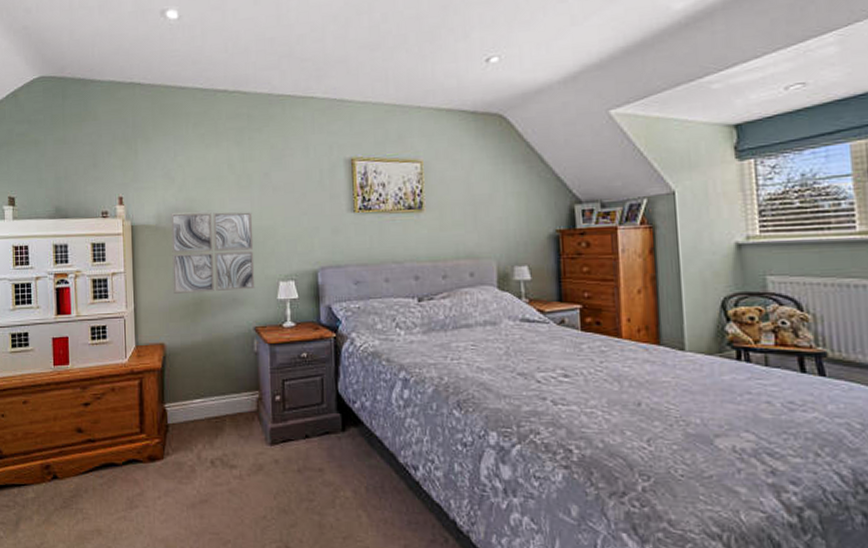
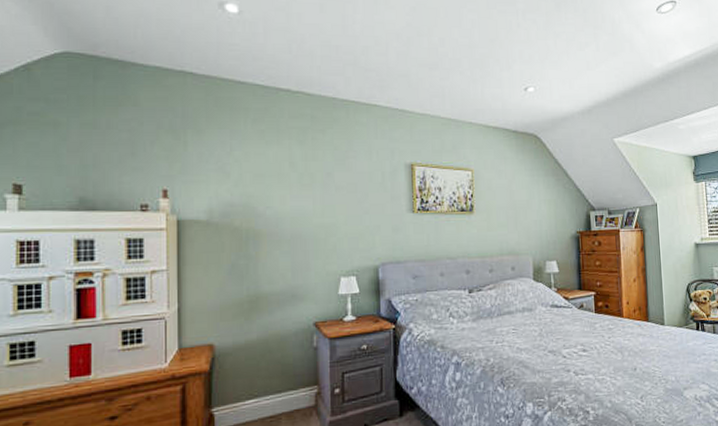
wall art: present [171,212,255,295] -> none [224,208,316,293]

